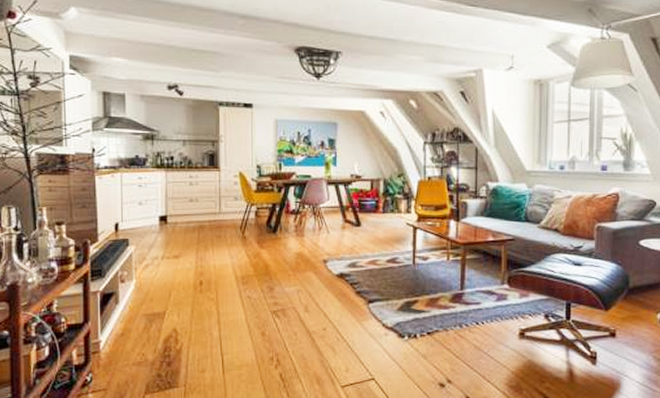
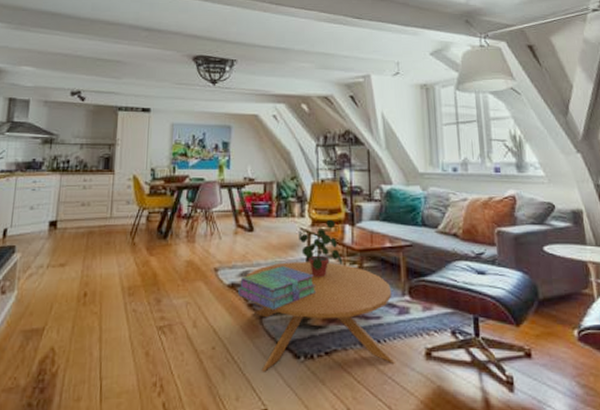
stack of books: none [347,258,421,297] -> present [238,266,317,311]
coffee table: none [354,254,492,349] -> present [247,262,396,372]
potted plant: none [405,215,447,268] -> present [299,219,343,277]

